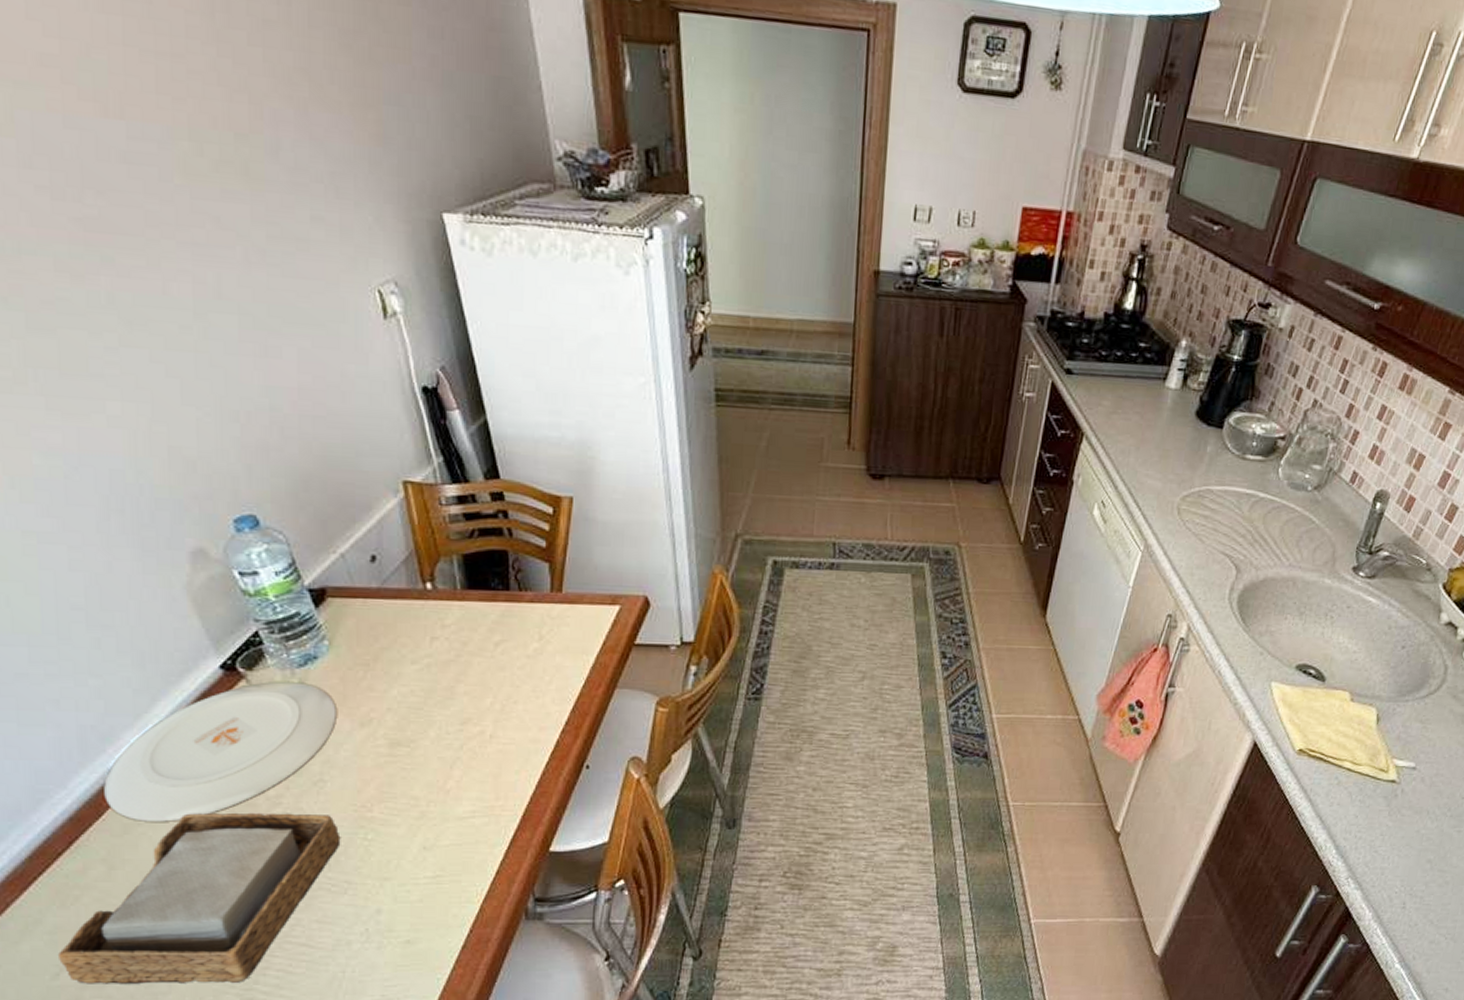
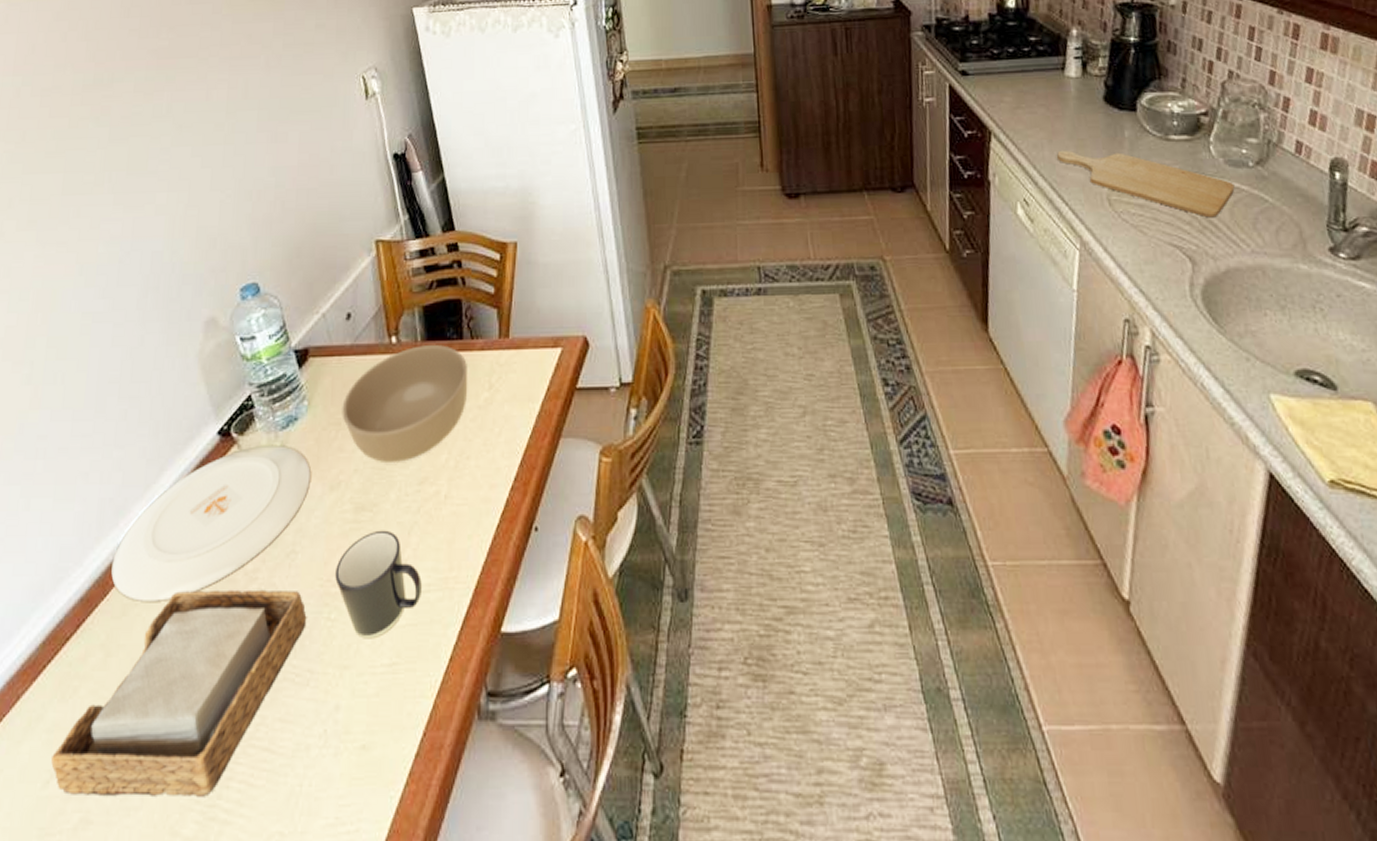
bowl: none [370,593,514,703] -> present [342,345,467,462]
mug: none [371,763,466,856] -> present [335,530,422,639]
chopping board: none [1141,458,1291,533] -> present [1057,150,1235,218]

